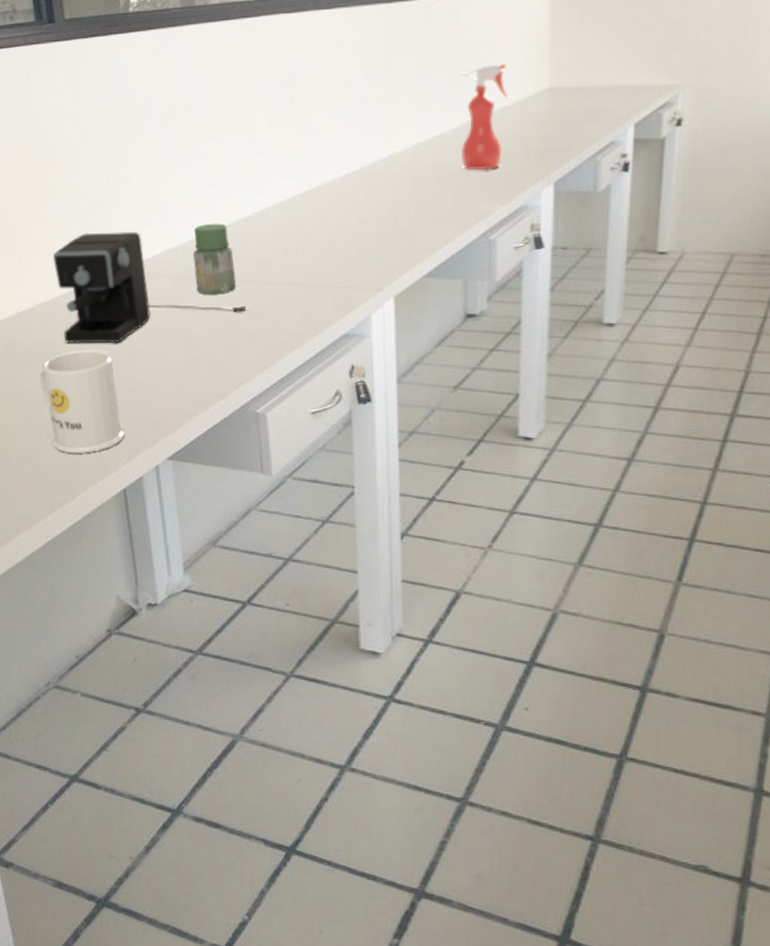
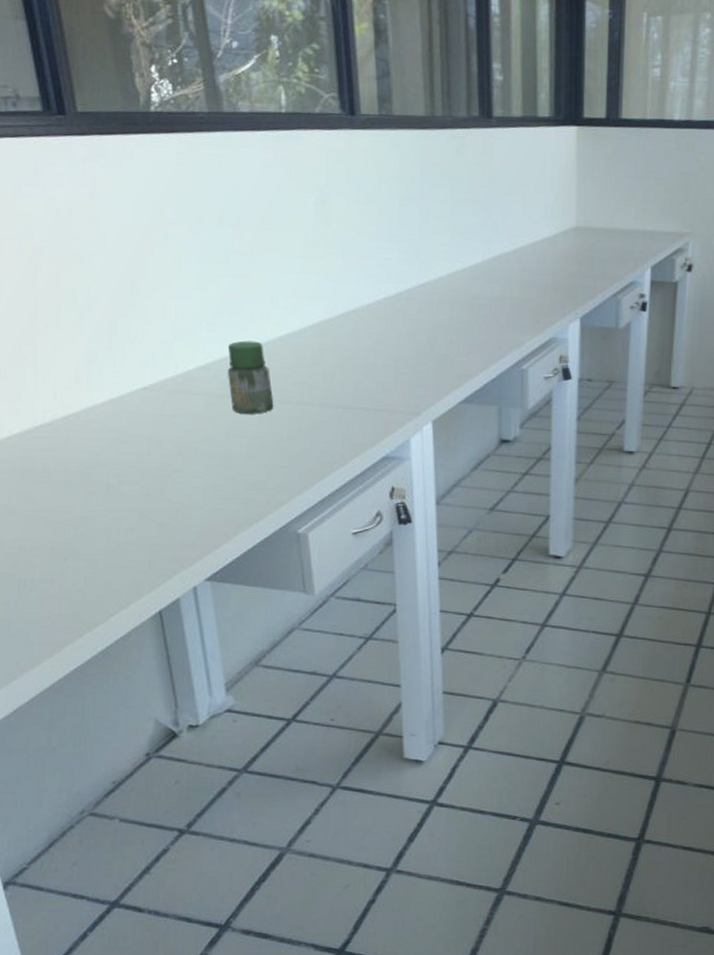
mug: present [39,350,124,453] -> none [62,468,158,575]
coffee maker: present [52,232,247,344] -> none [72,344,285,462]
spray bottle: present [460,62,511,171] -> none [494,198,541,302]

